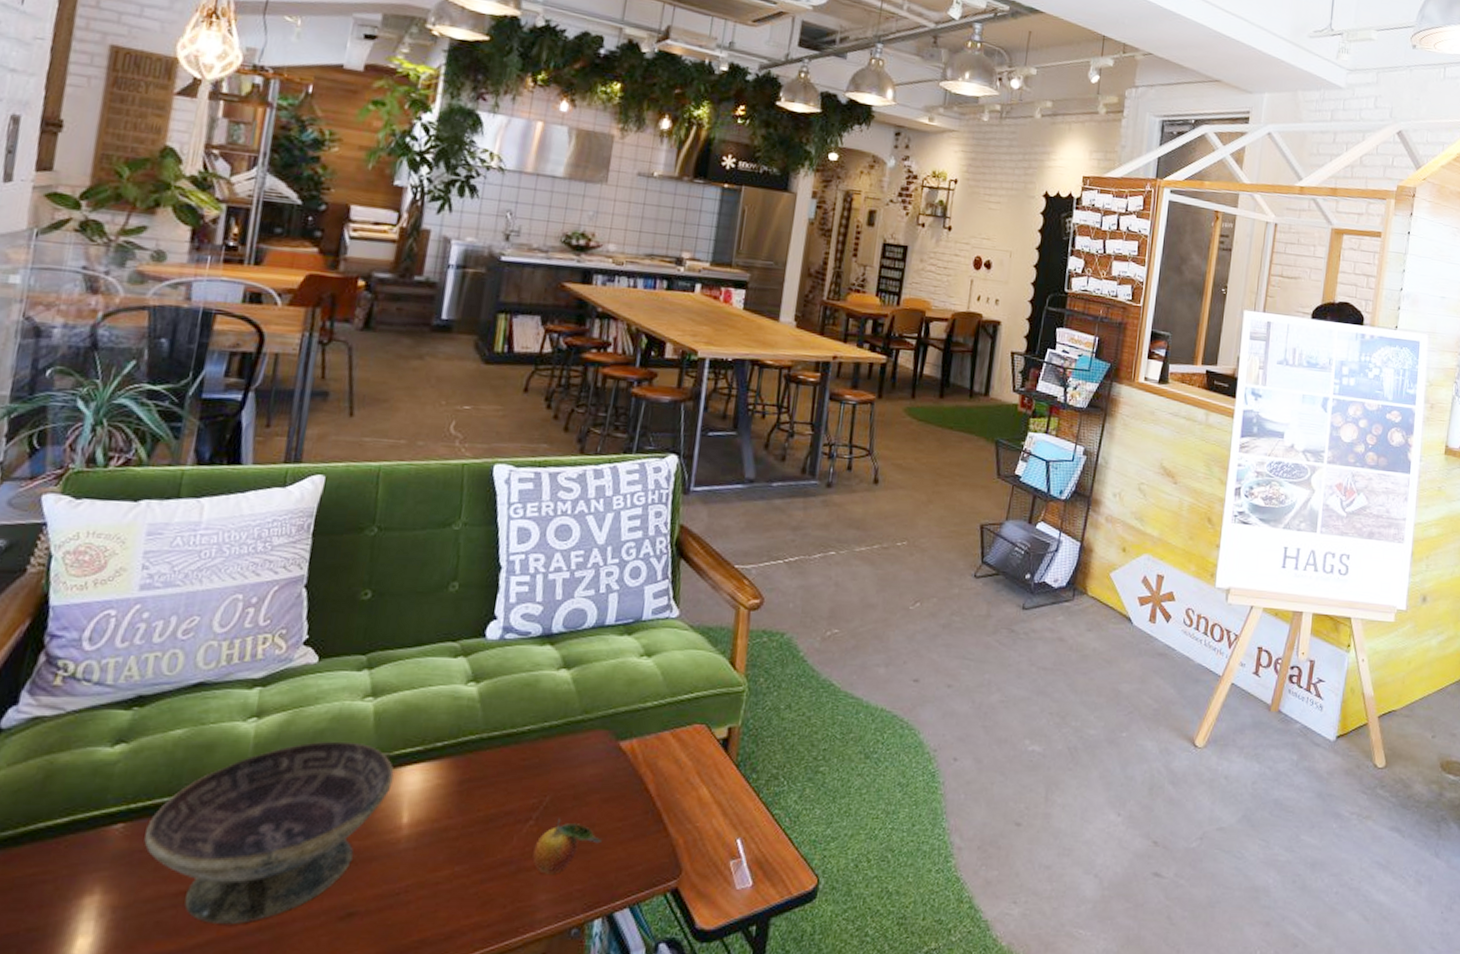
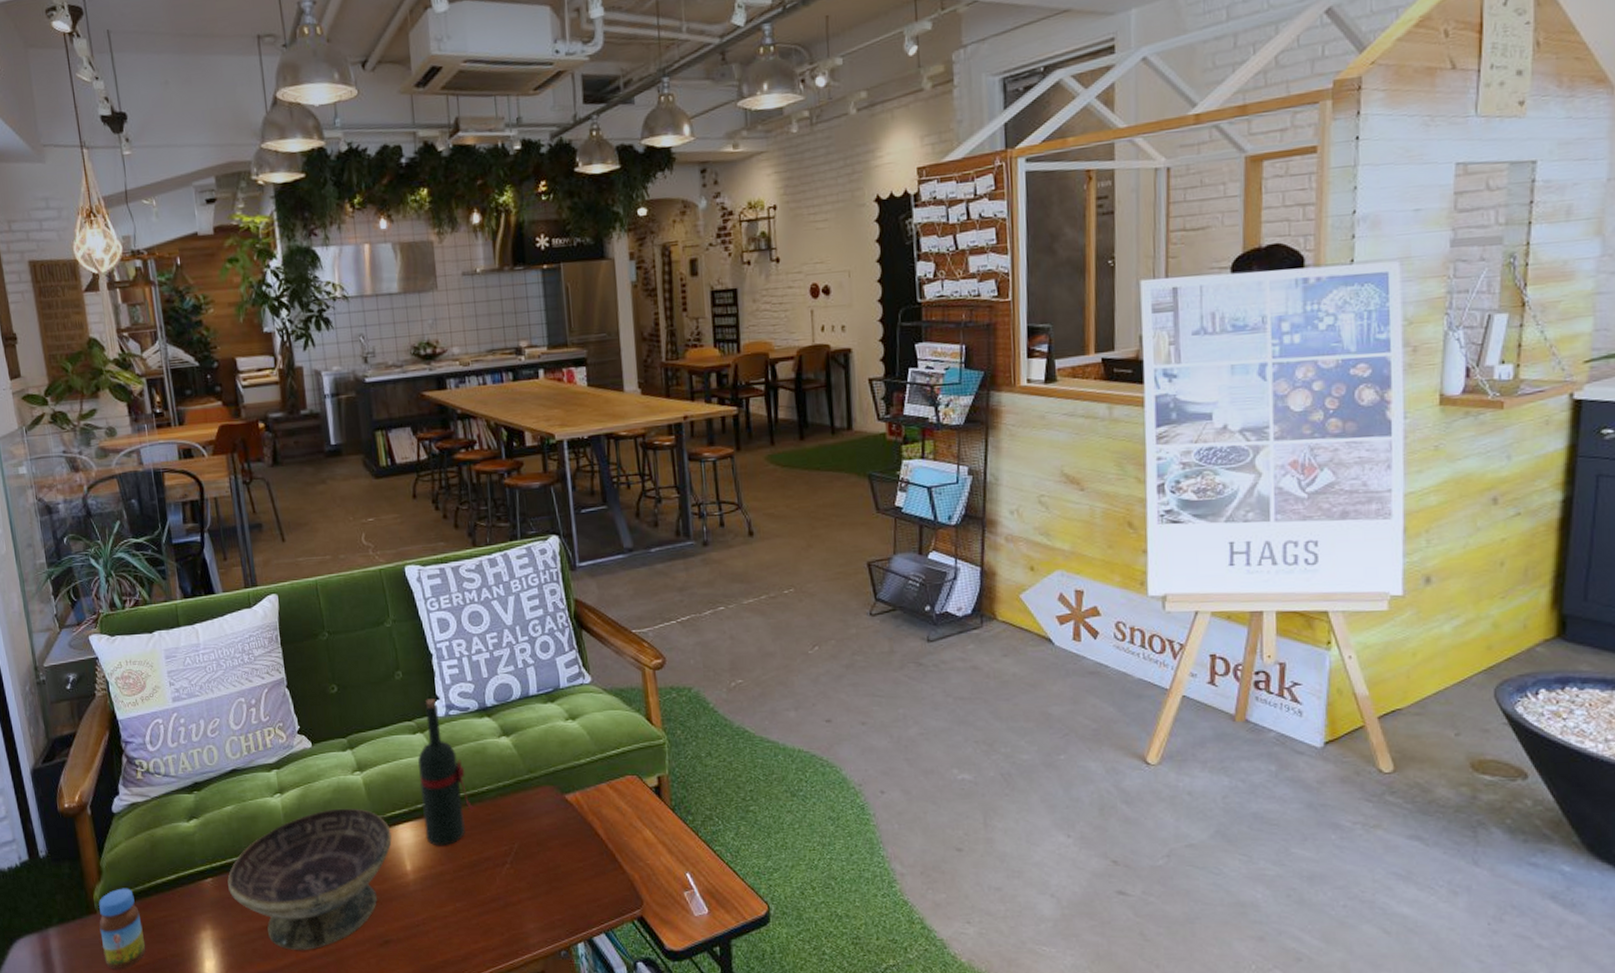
wine bottle: none [437,618,508,795] -> present [418,699,474,846]
fruit: present [532,818,602,874] -> none [515,861,569,907]

